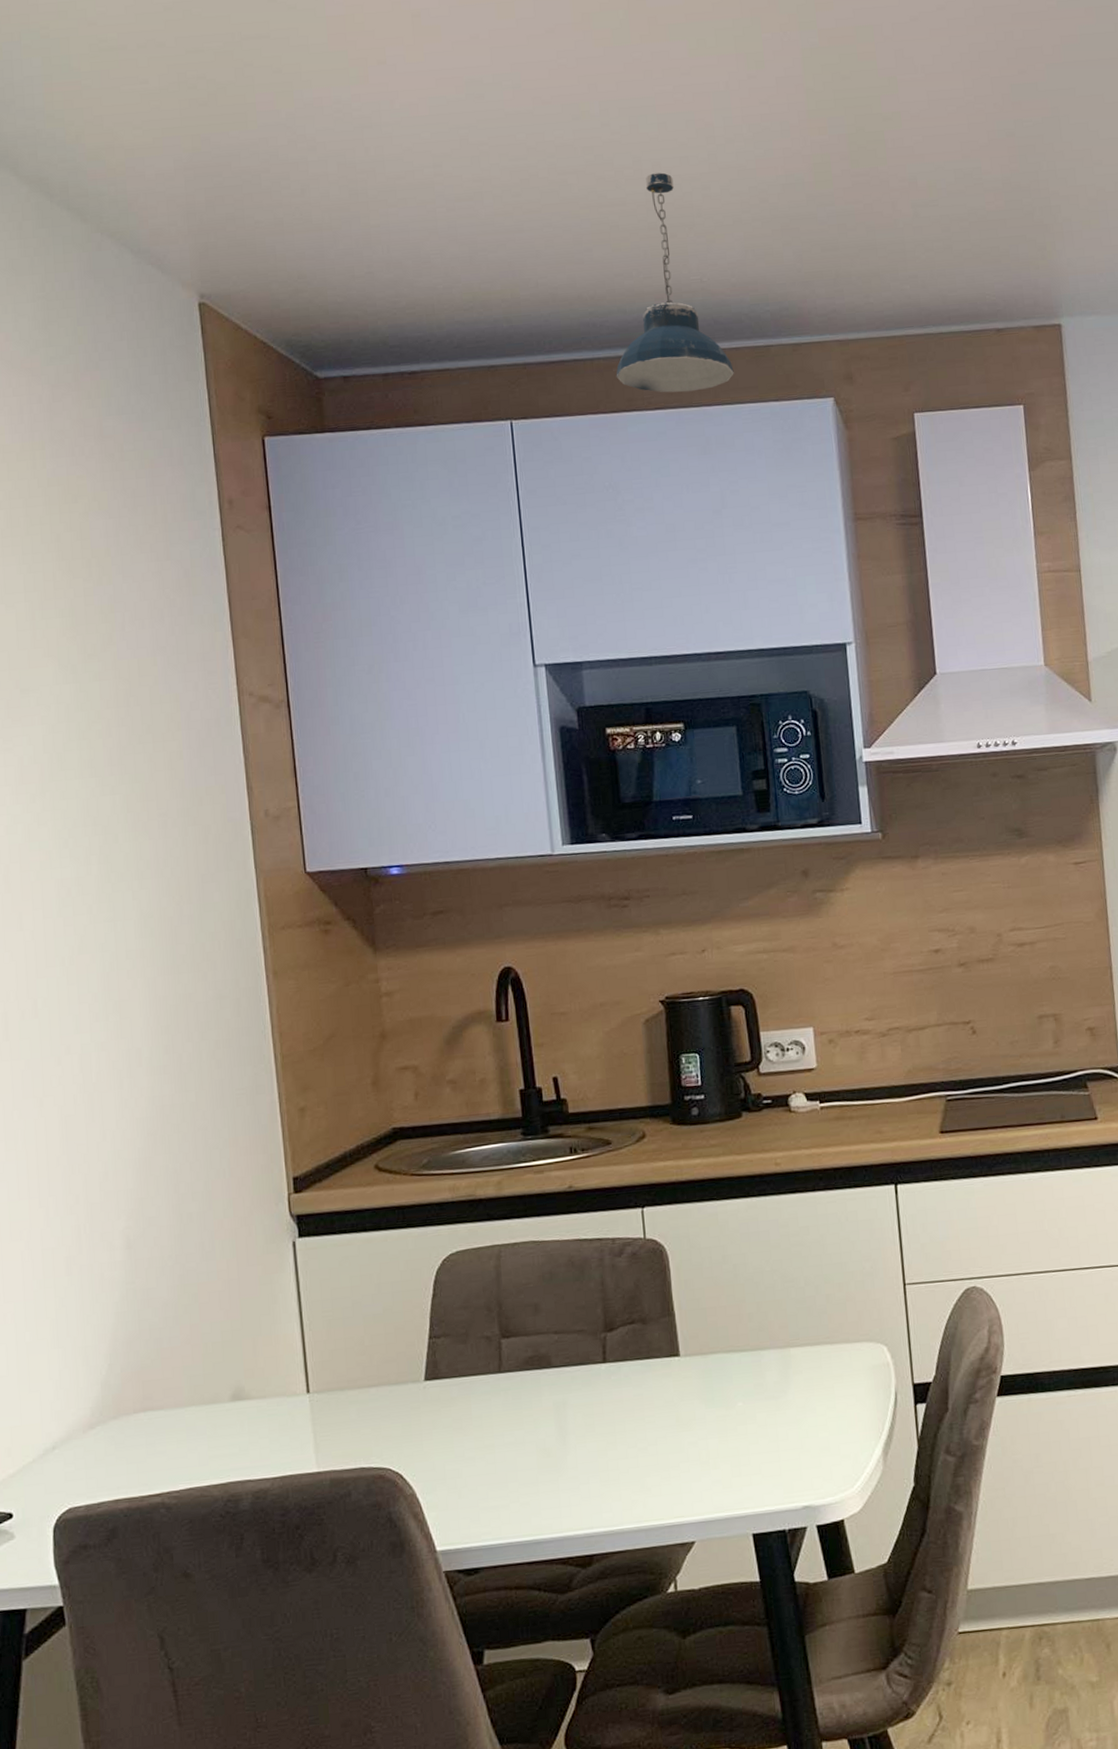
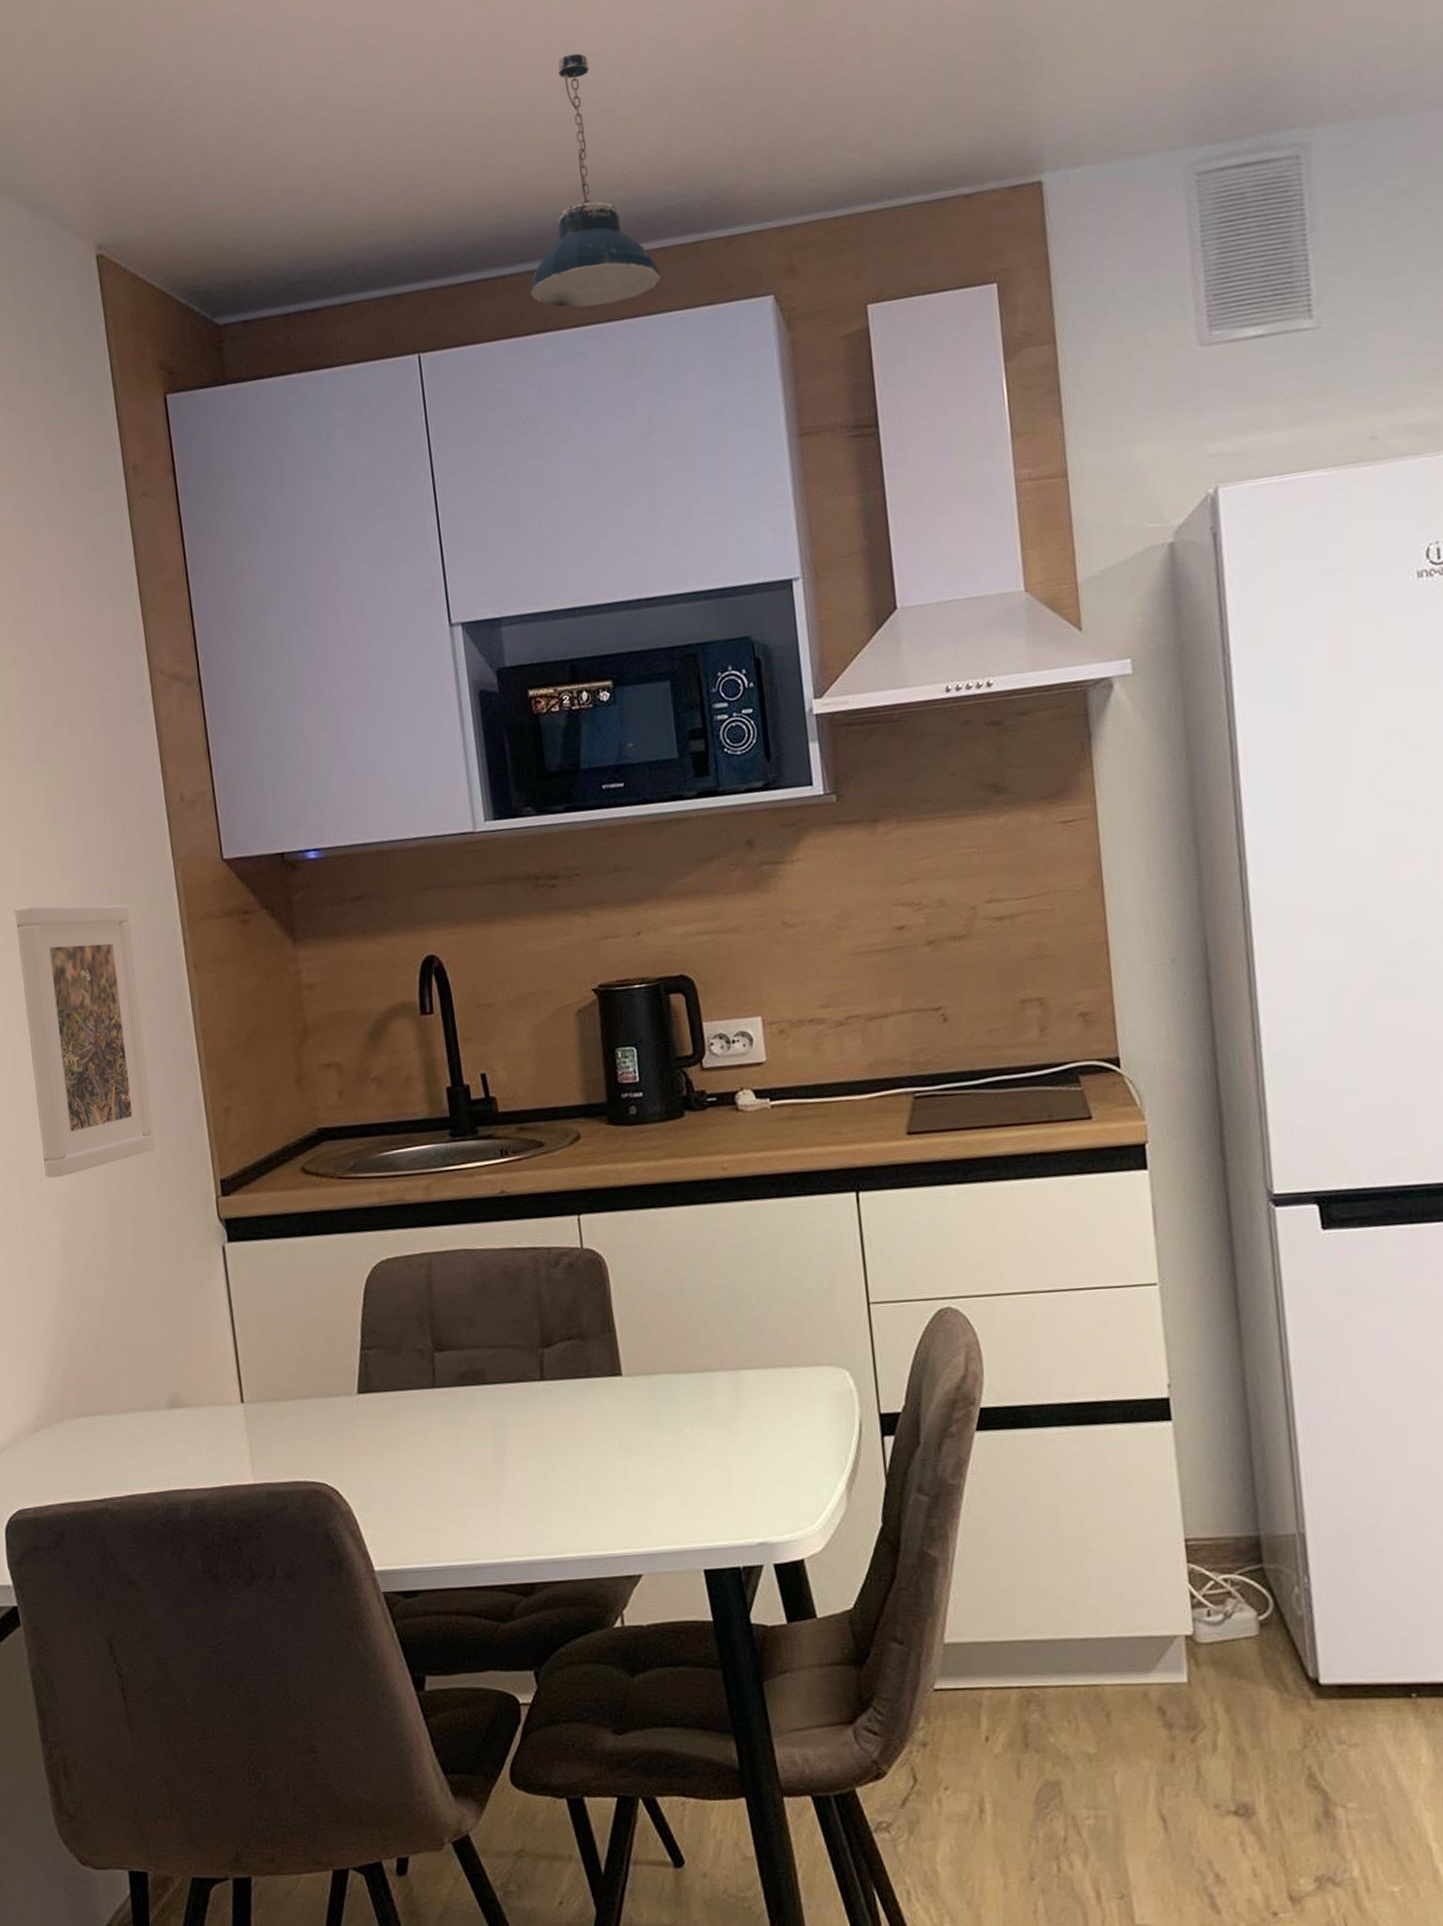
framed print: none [89,911,228,1177] -> present [15,904,156,1178]

